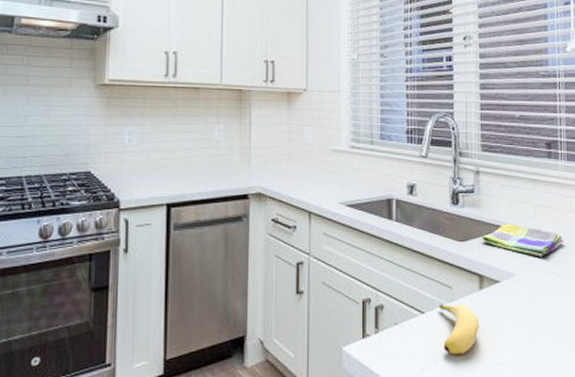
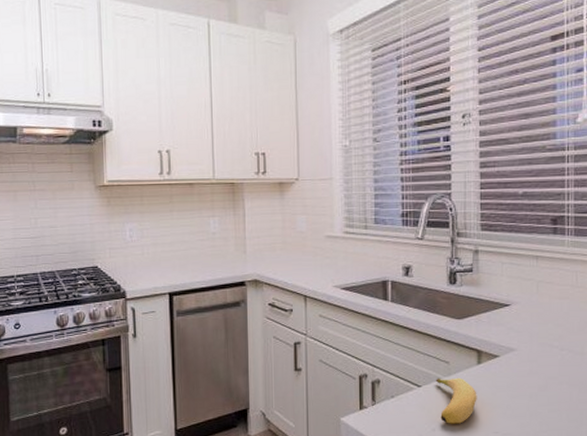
dish towel: present [481,223,563,257] -> none [480,300,568,332]

